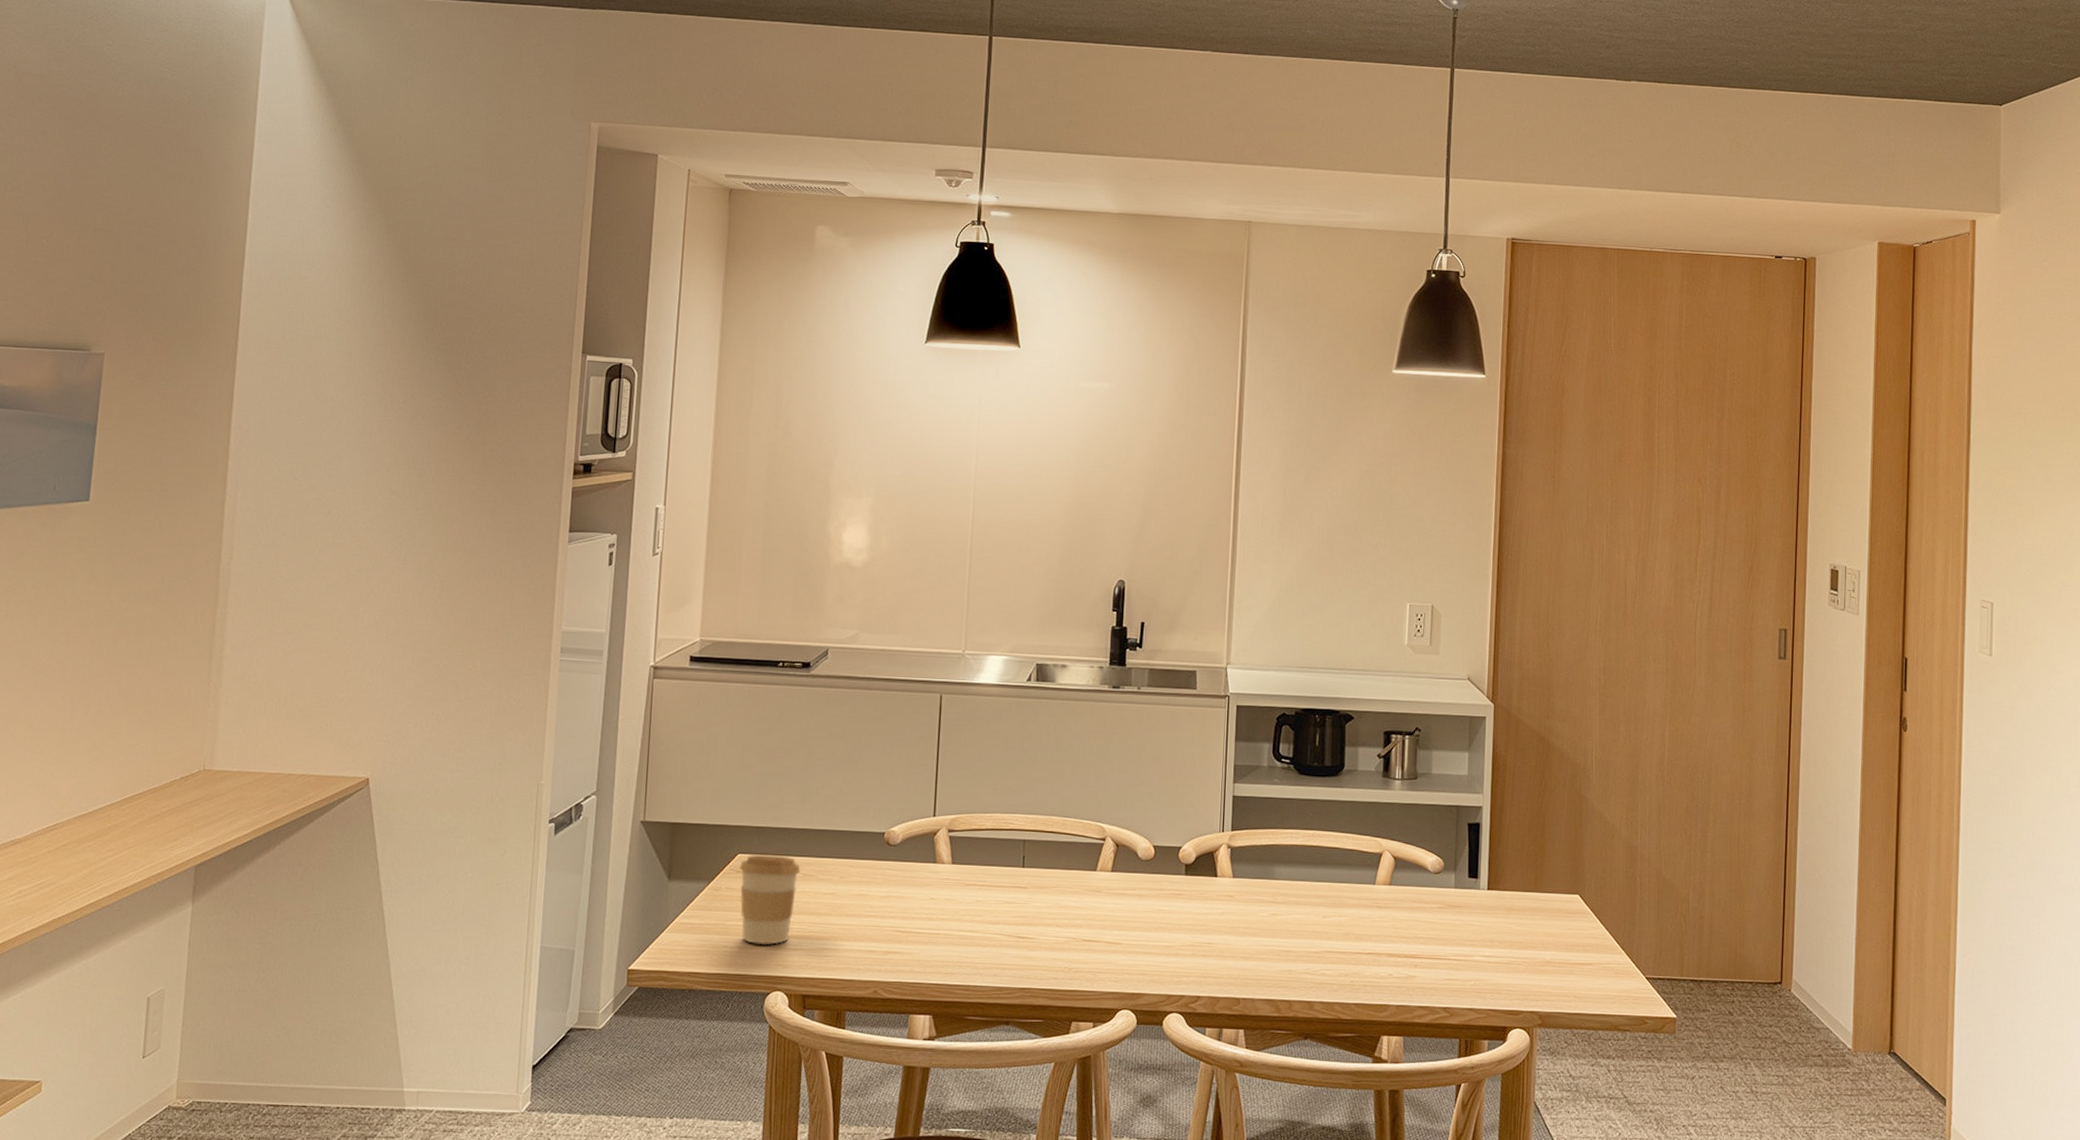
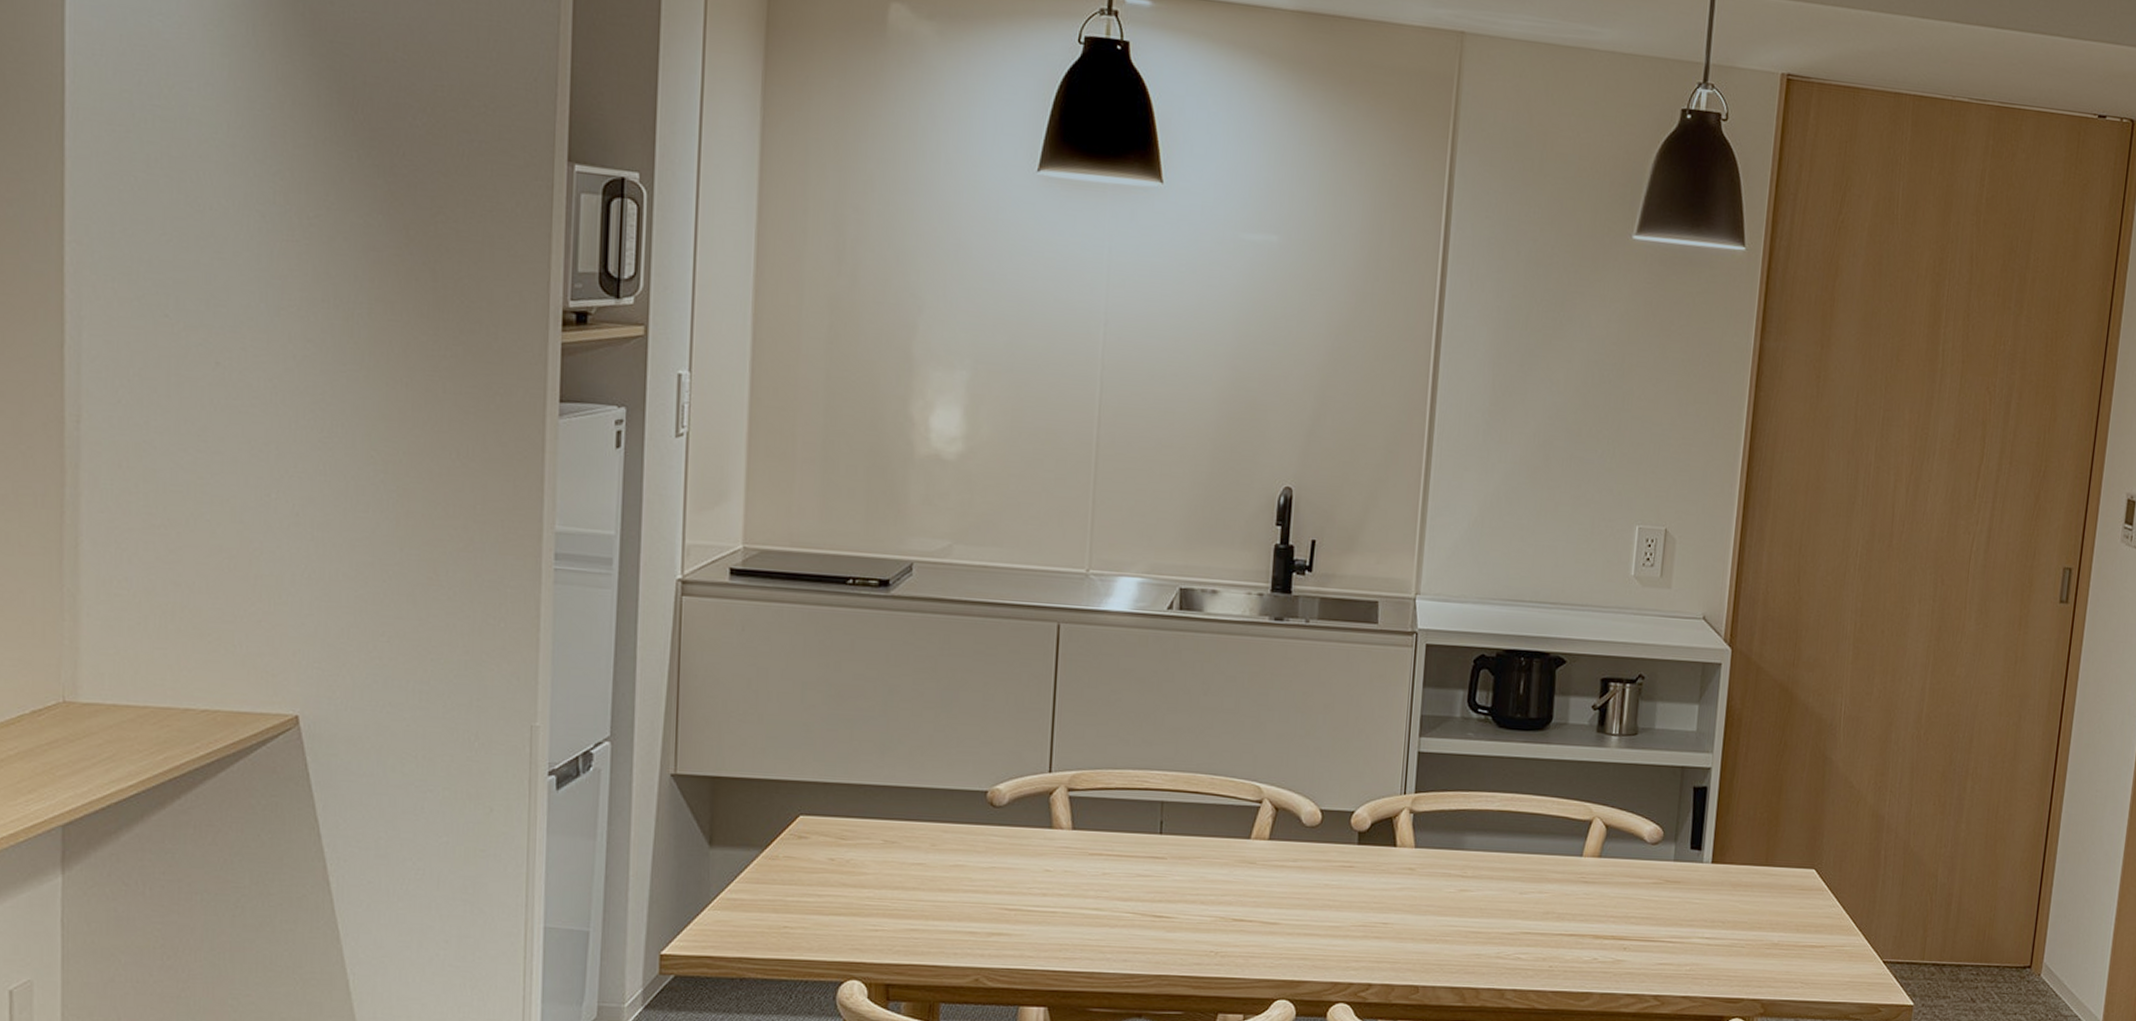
coffee cup: present [739,854,801,945] -> none [802,816,881,925]

